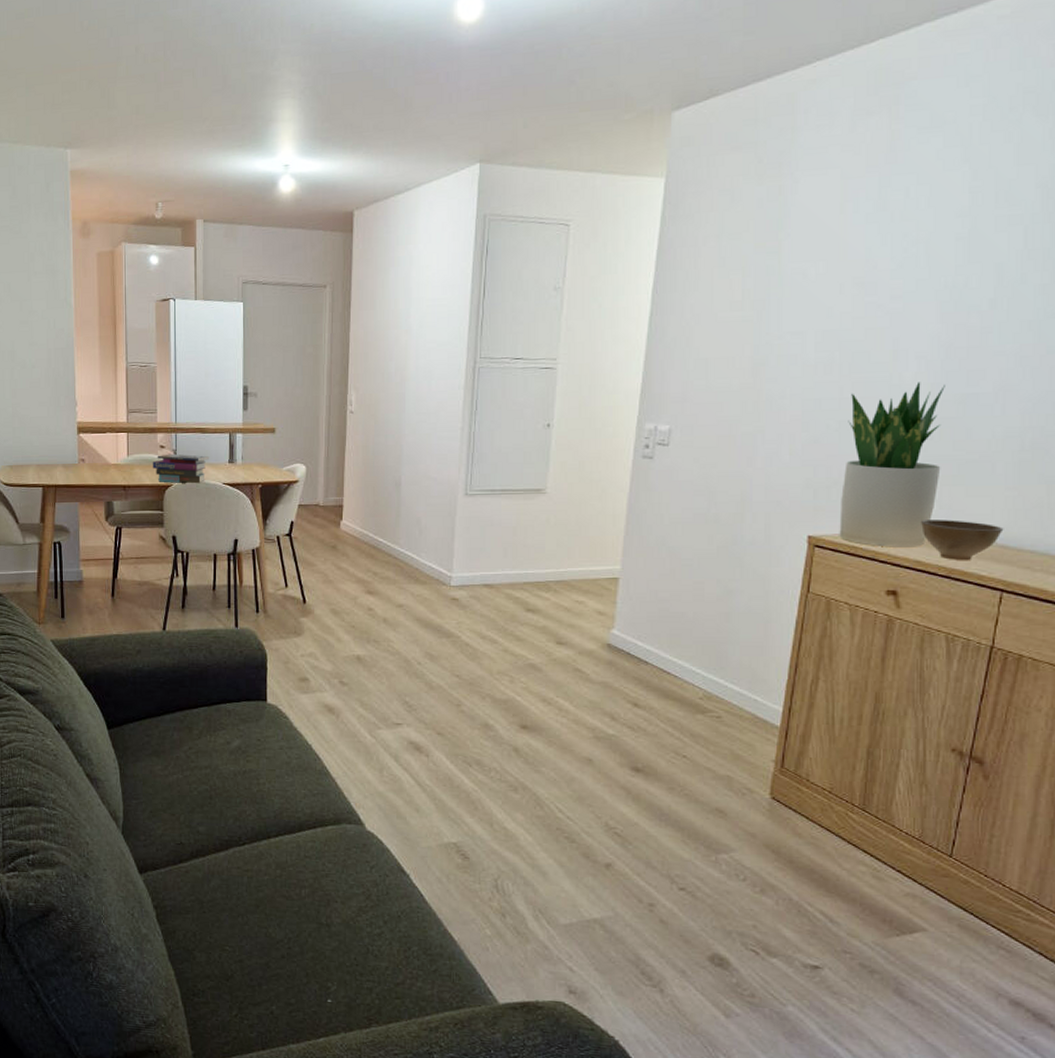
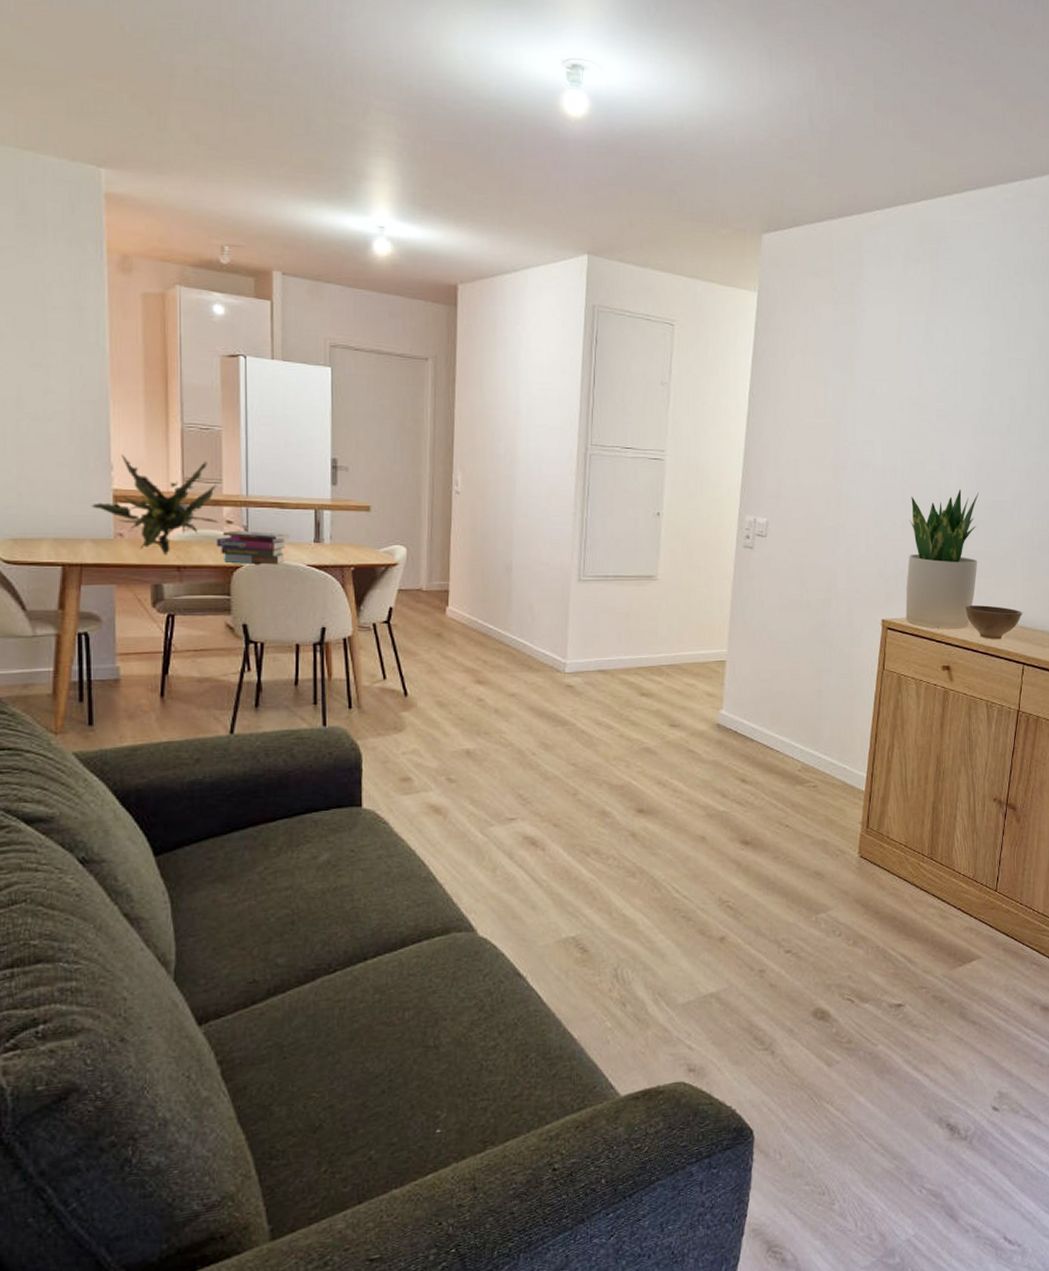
plant: none [62,392,154,476] -> present [91,454,219,554]

